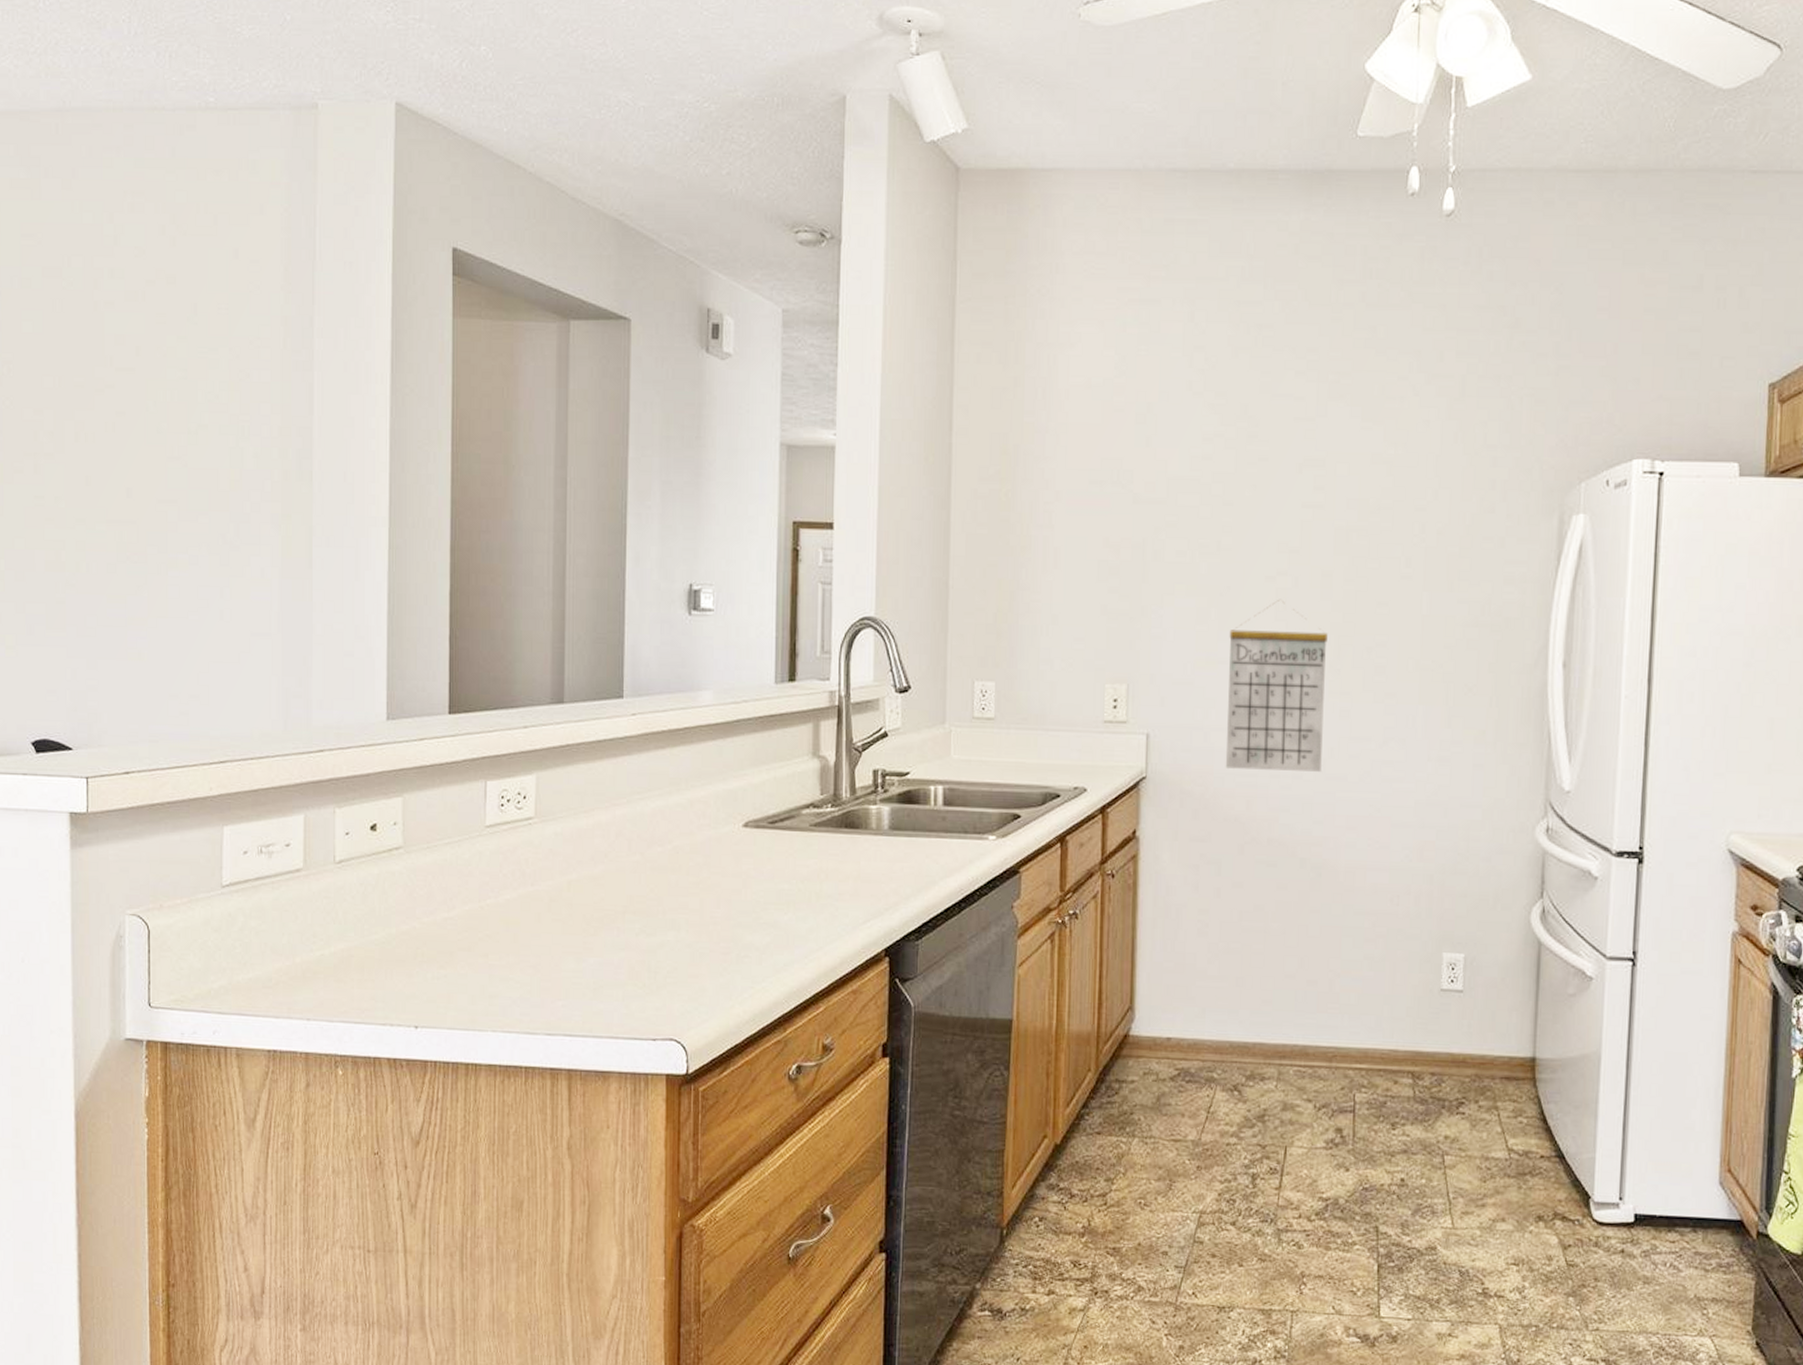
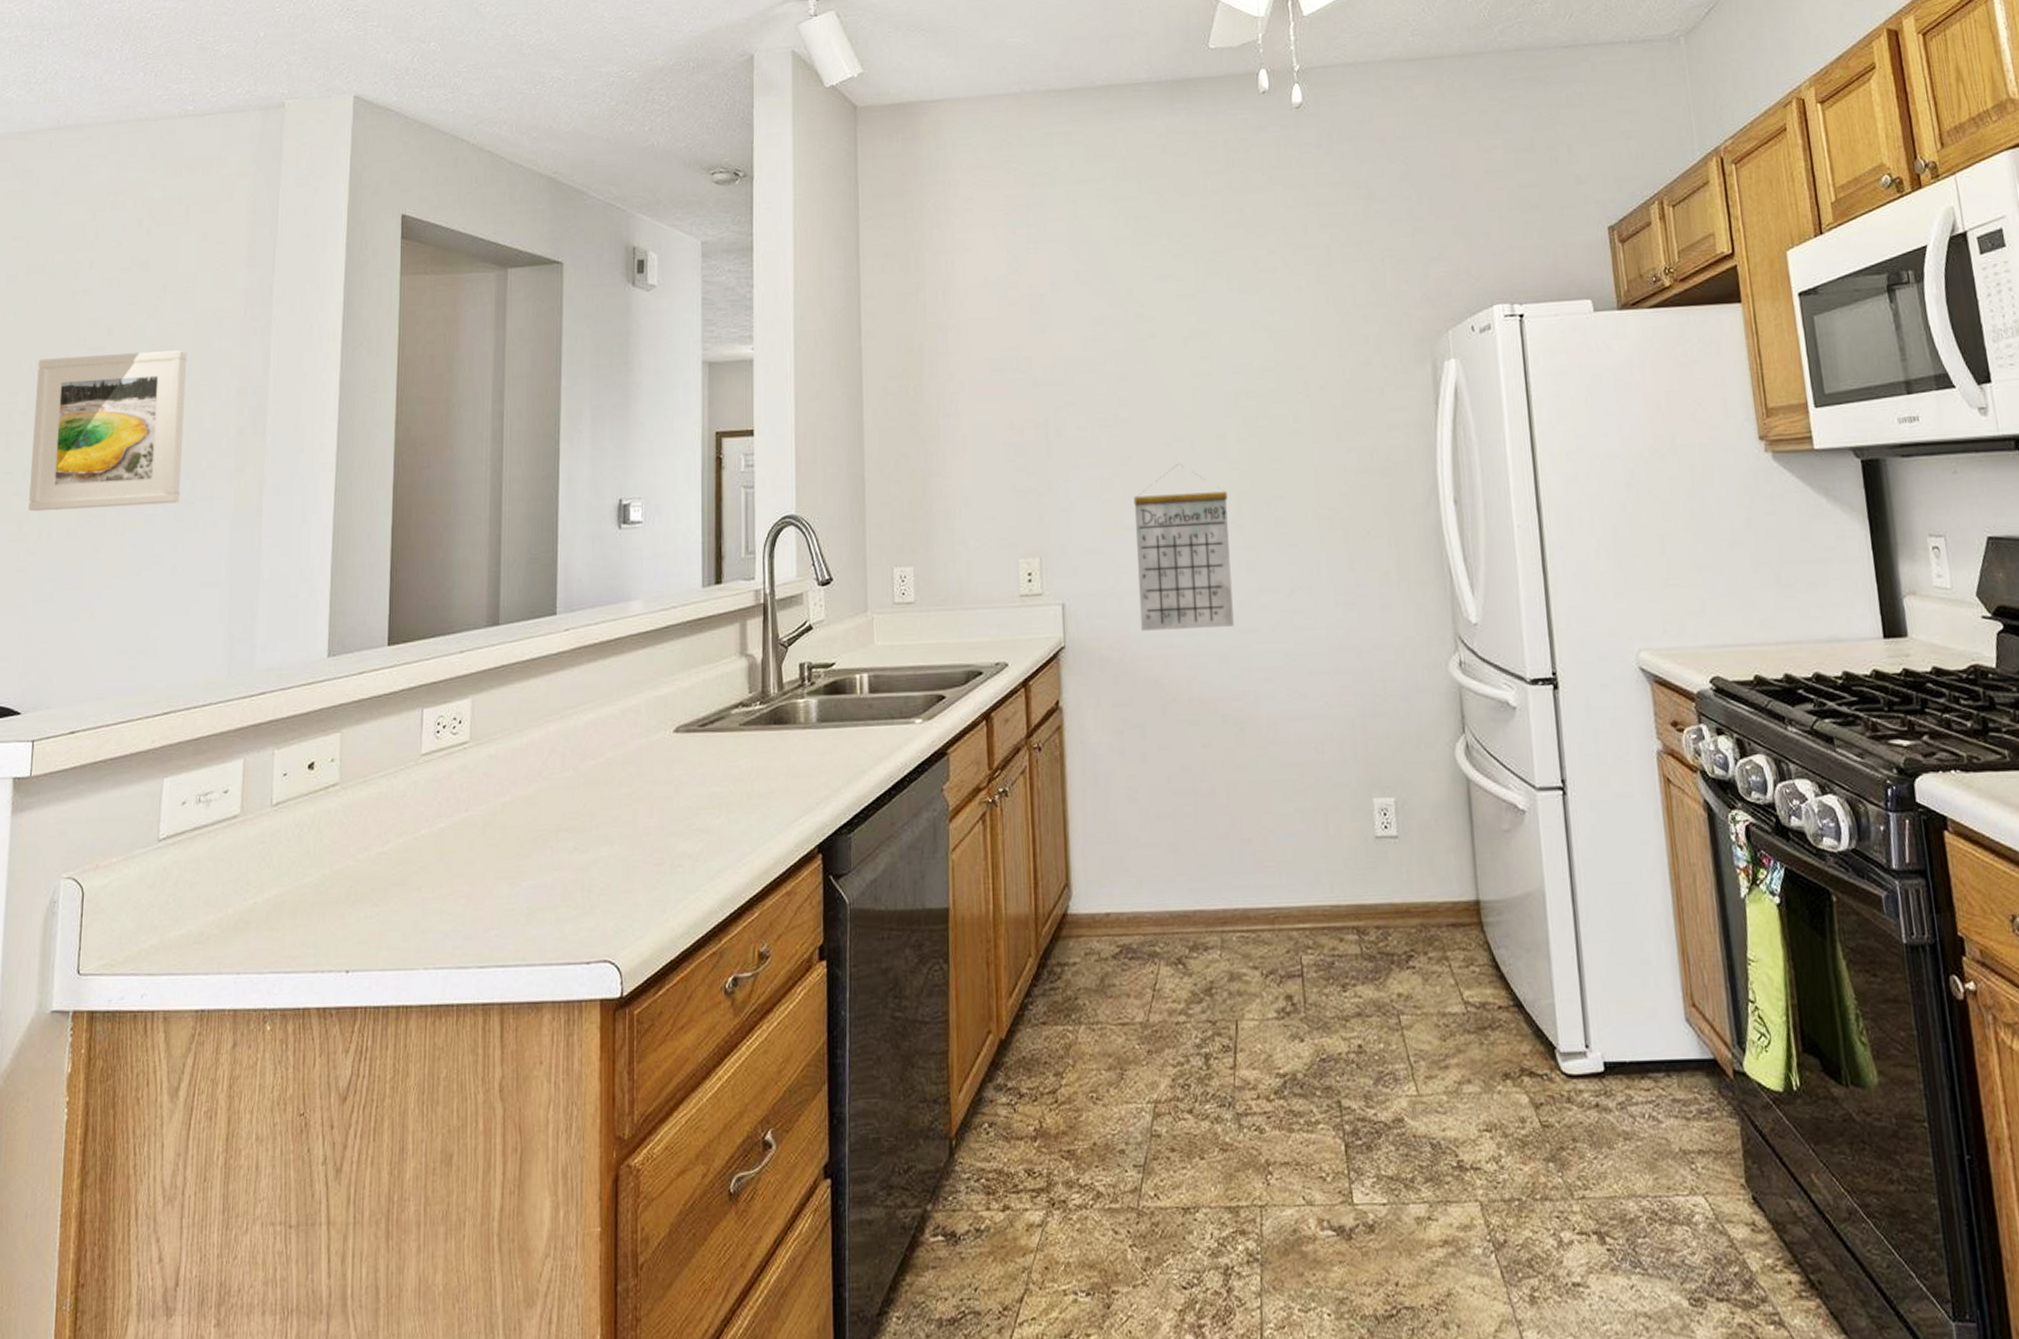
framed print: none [62,375,224,546] -> present [28,350,187,512]

